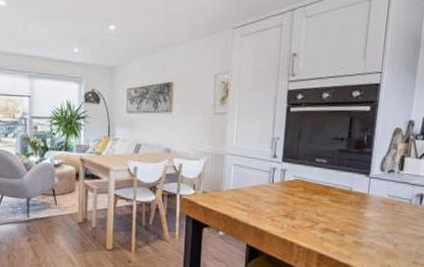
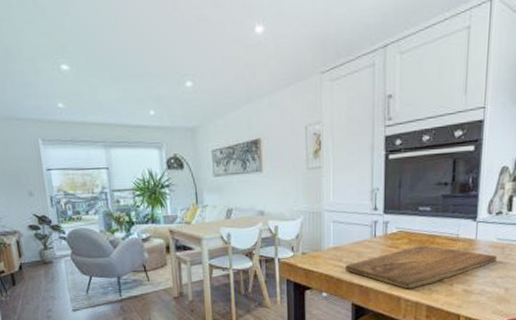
cutting board: none [243,194,387,236] -> present [346,245,497,289]

